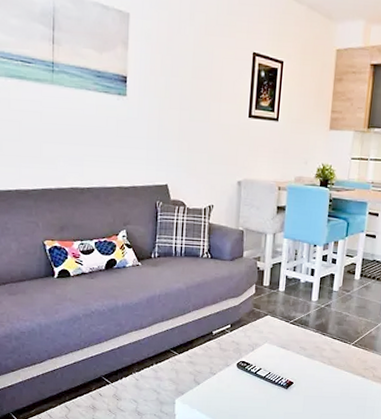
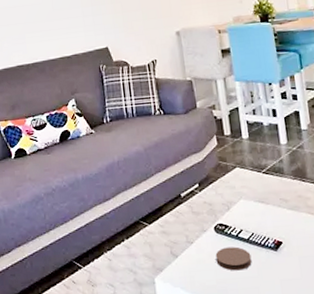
coaster: none [233,381,264,401] -> present [215,246,252,271]

